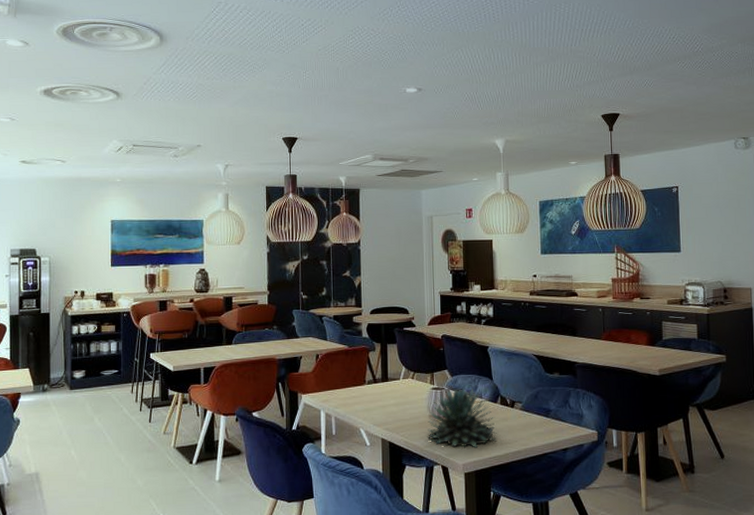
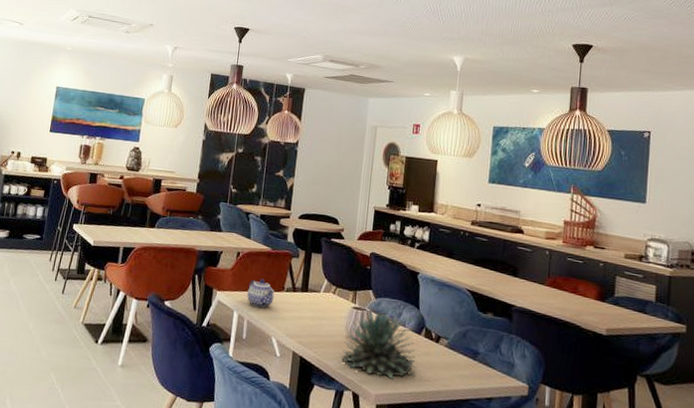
teapot: none [331,376,357,404] -> present [247,278,275,308]

